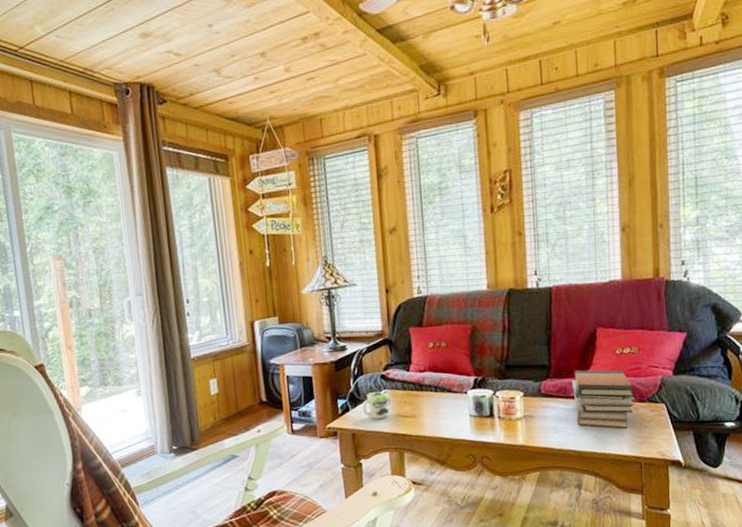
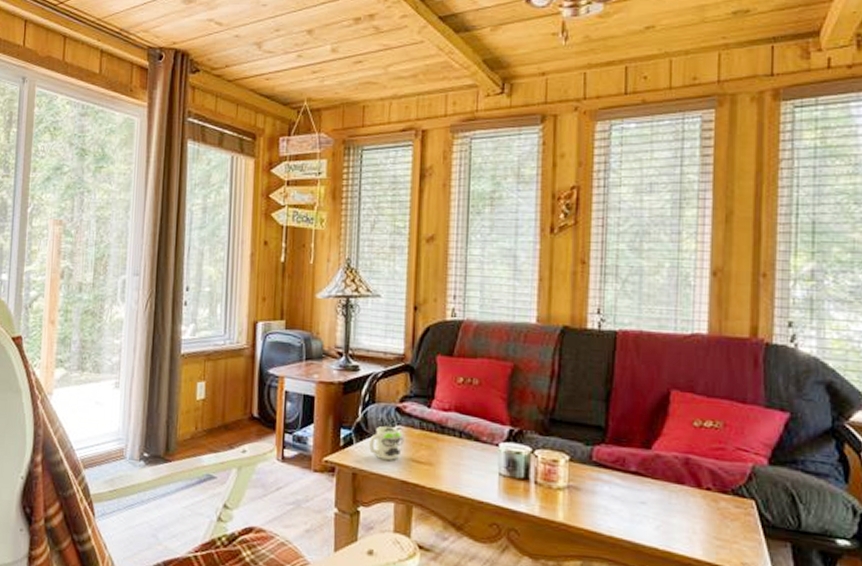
book stack: present [572,370,635,429] -> none [633,439,715,525]

